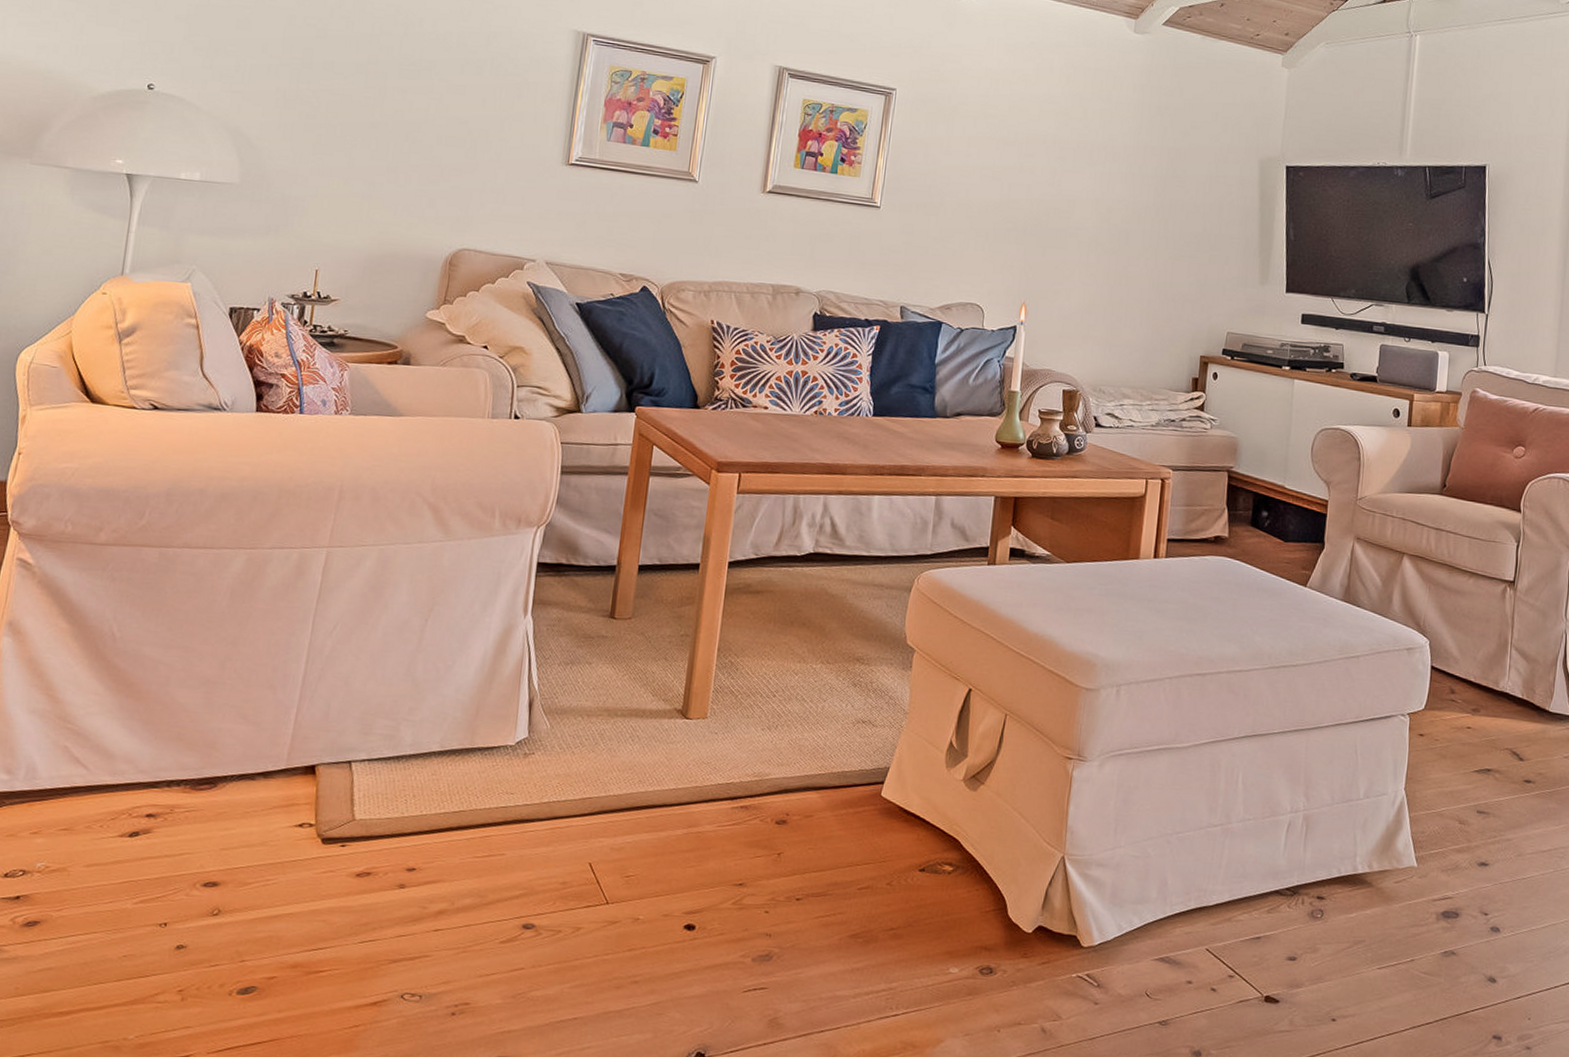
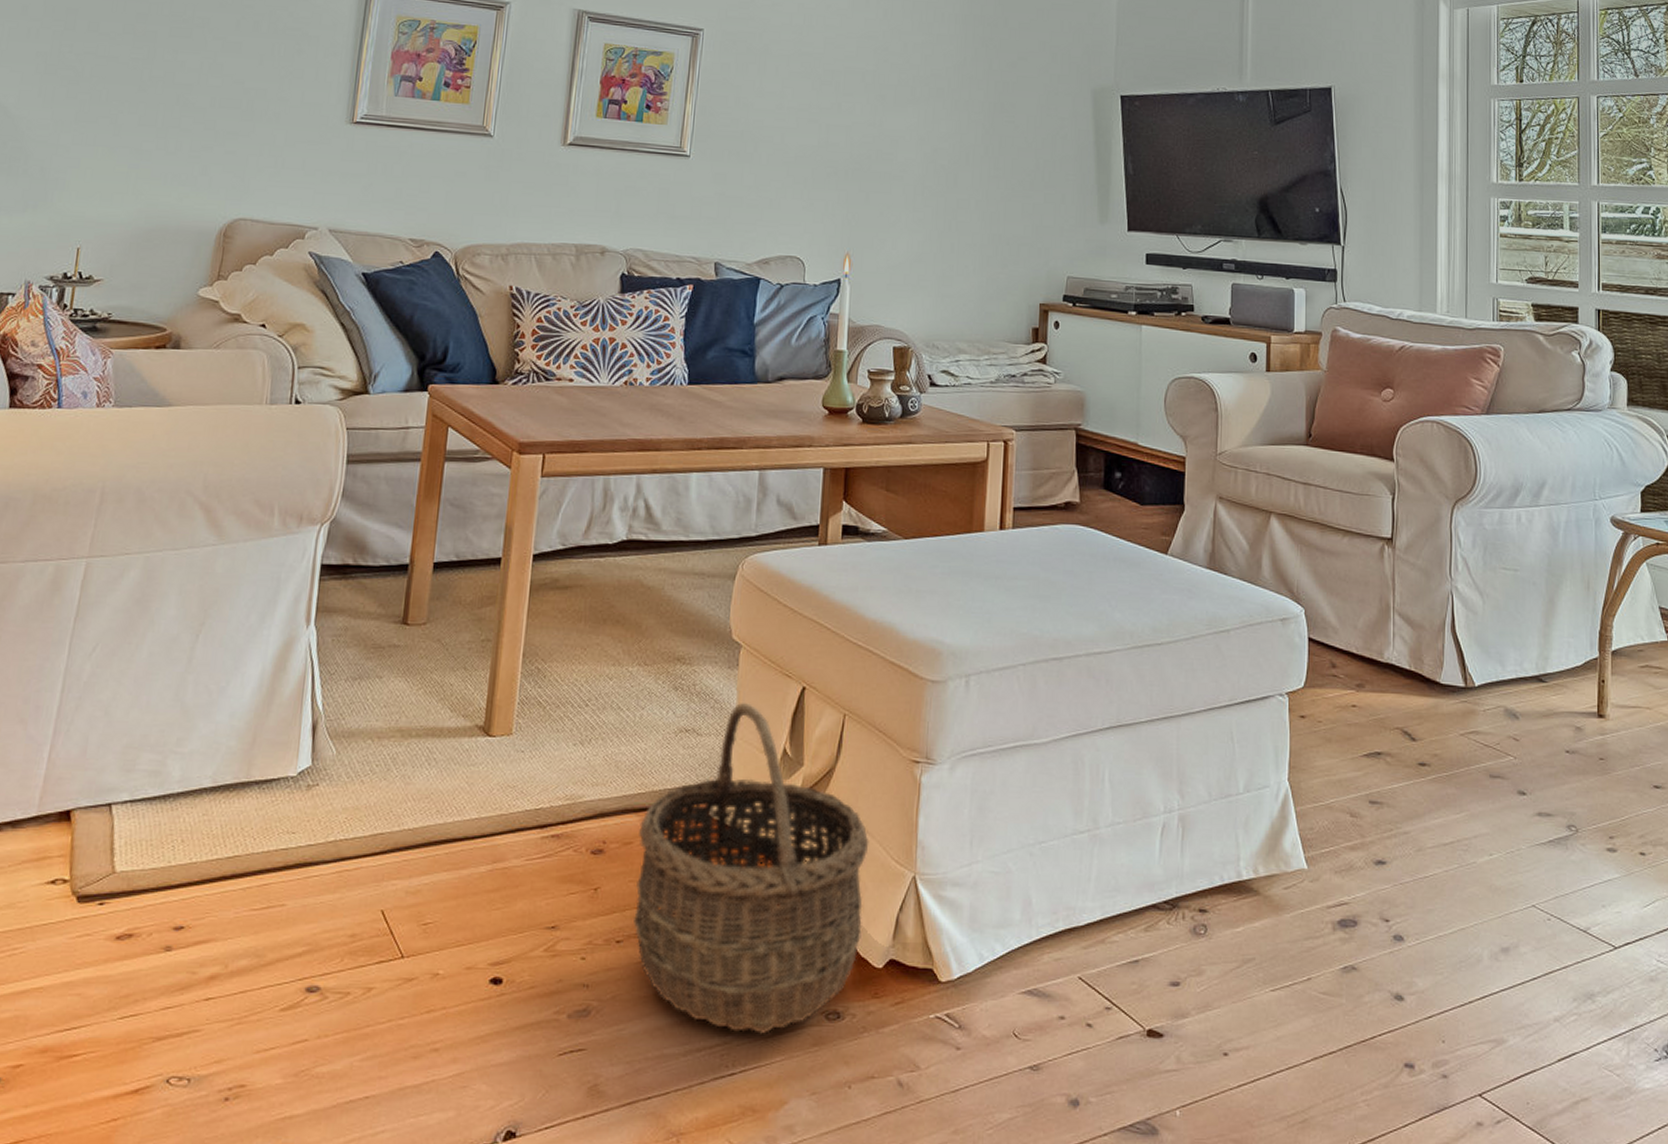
wicker basket: none [811,700,1024,983] -> present [633,703,869,1034]

